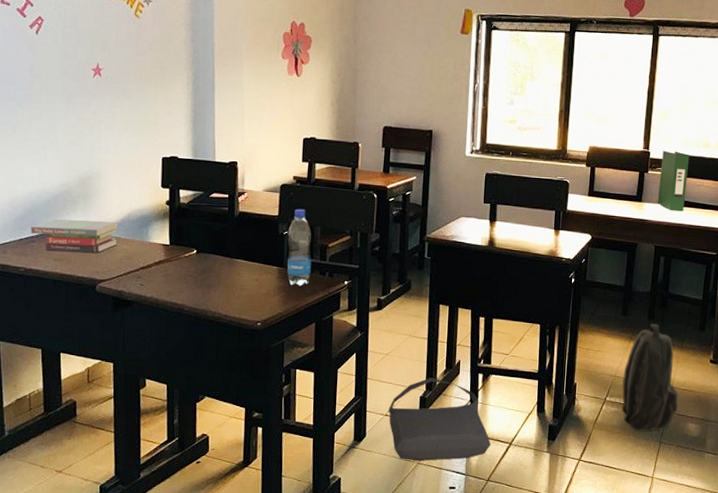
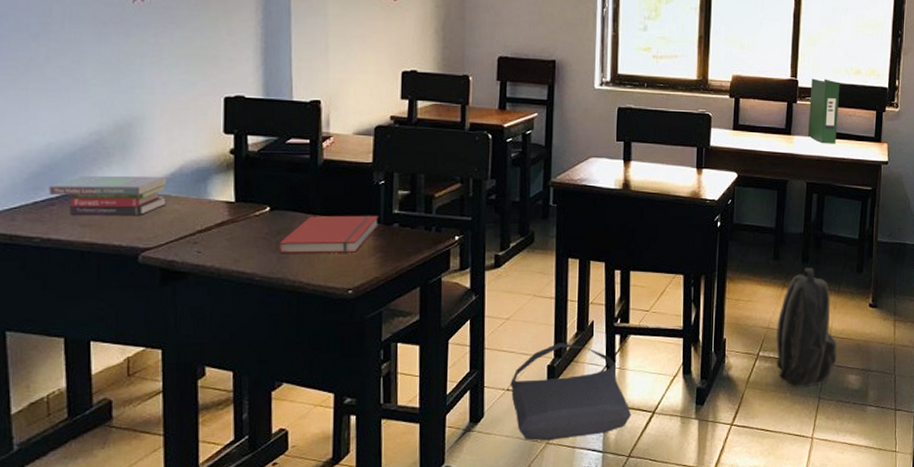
book: none [203,259,283,292] -> present [278,215,379,254]
bottle: present [287,208,312,286] -> none [384,154,415,245]

